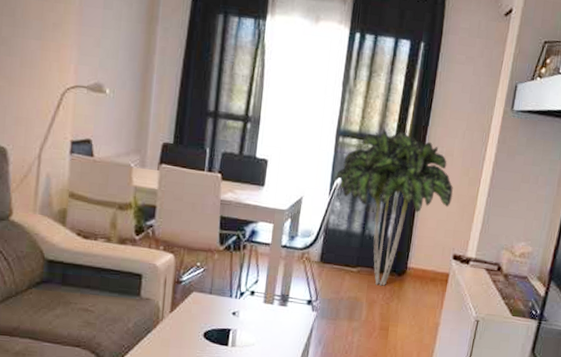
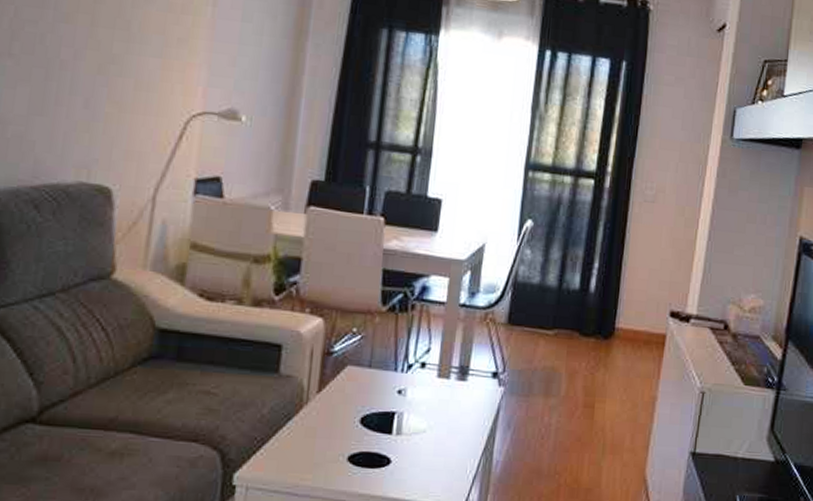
indoor plant: present [335,129,454,286] -> none [524,161,667,352]

